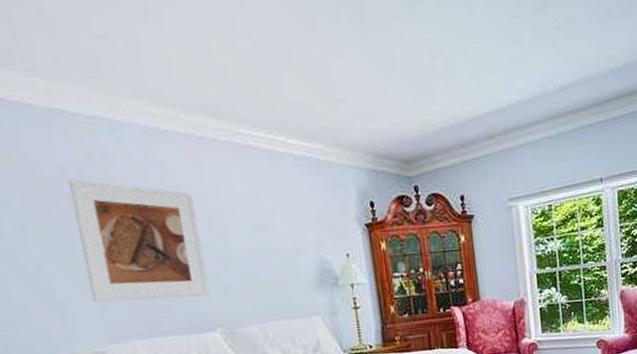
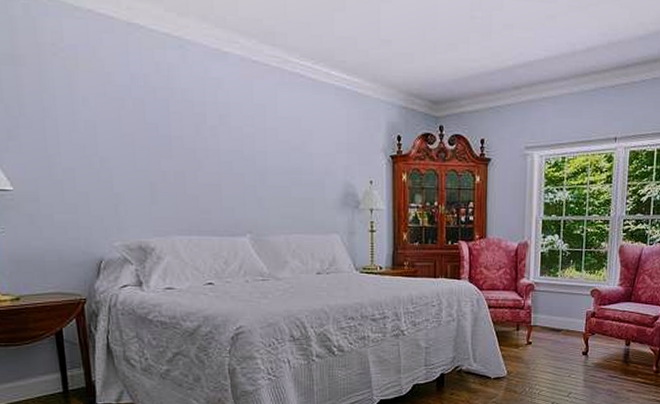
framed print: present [67,179,209,302] -> none [136,87,244,204]

